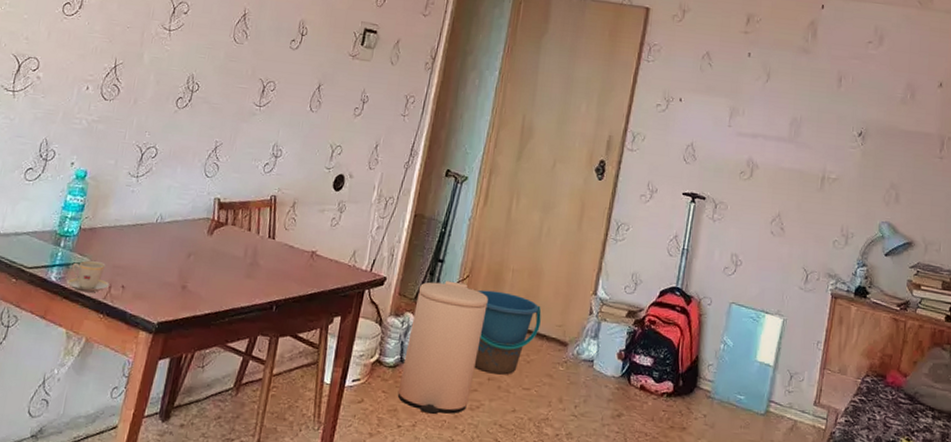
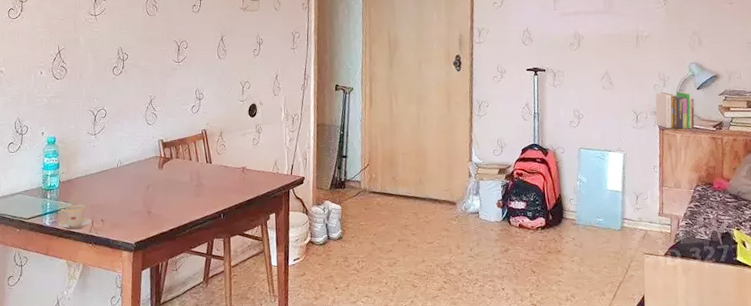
pedal bin: present [398,280,488,415] -> none [330,170,388,275]
bucket: present [474,289,542,375] -> none [377,172,432,236]
books: none [828,250,879,304] -> present [655,91,695,129]

